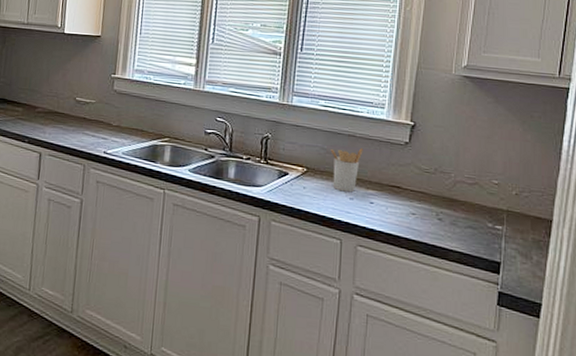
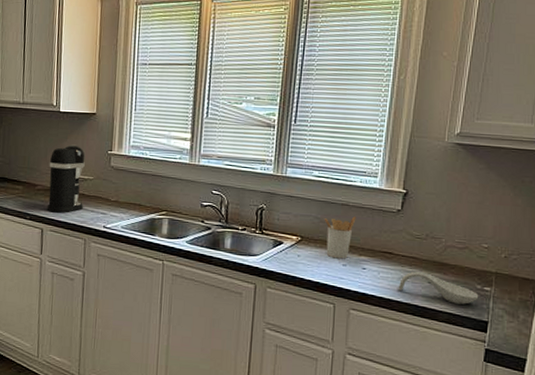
coffee maker: none [46,66,88,137] -> present [47,144,86,213]
spoon rest: none [407,207,490,244] -> present [398,271,479,305]

